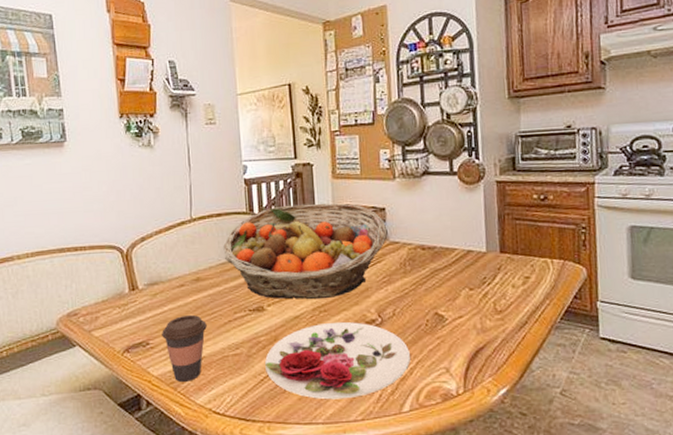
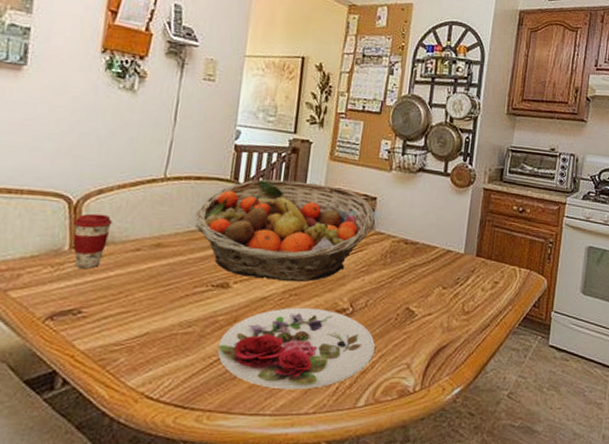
coffee cup: none [128,258,157,306] -> present [73,213,112,268]
coffee cup: present [162,314,207,382] -> none [100,283,159,360]

